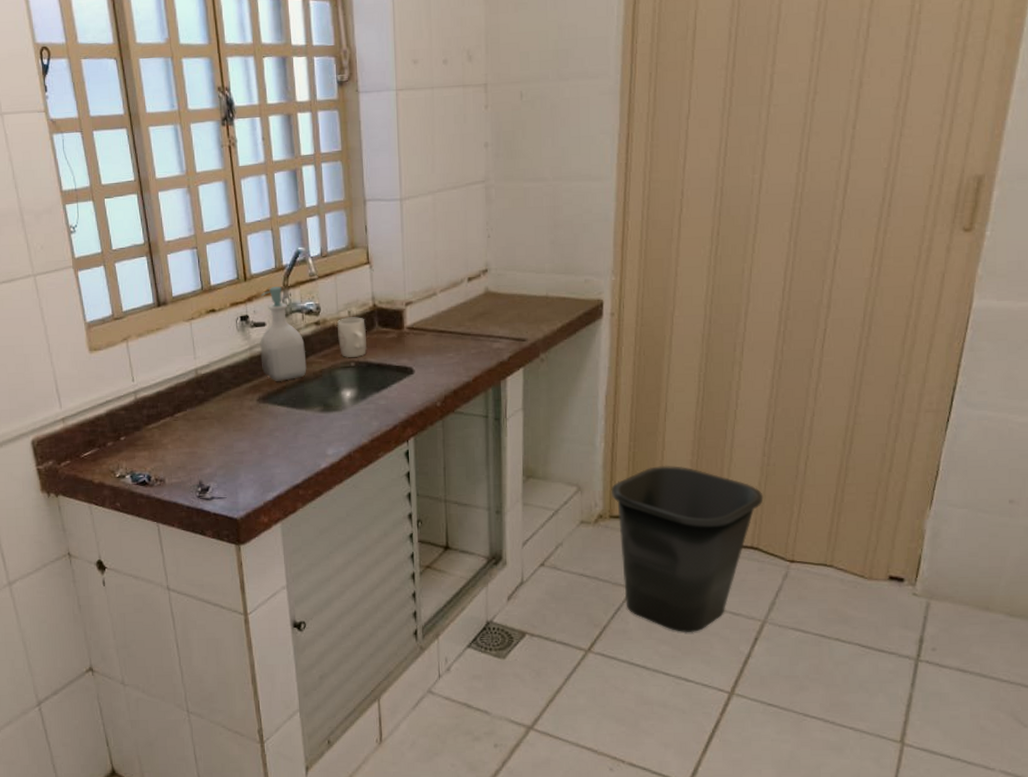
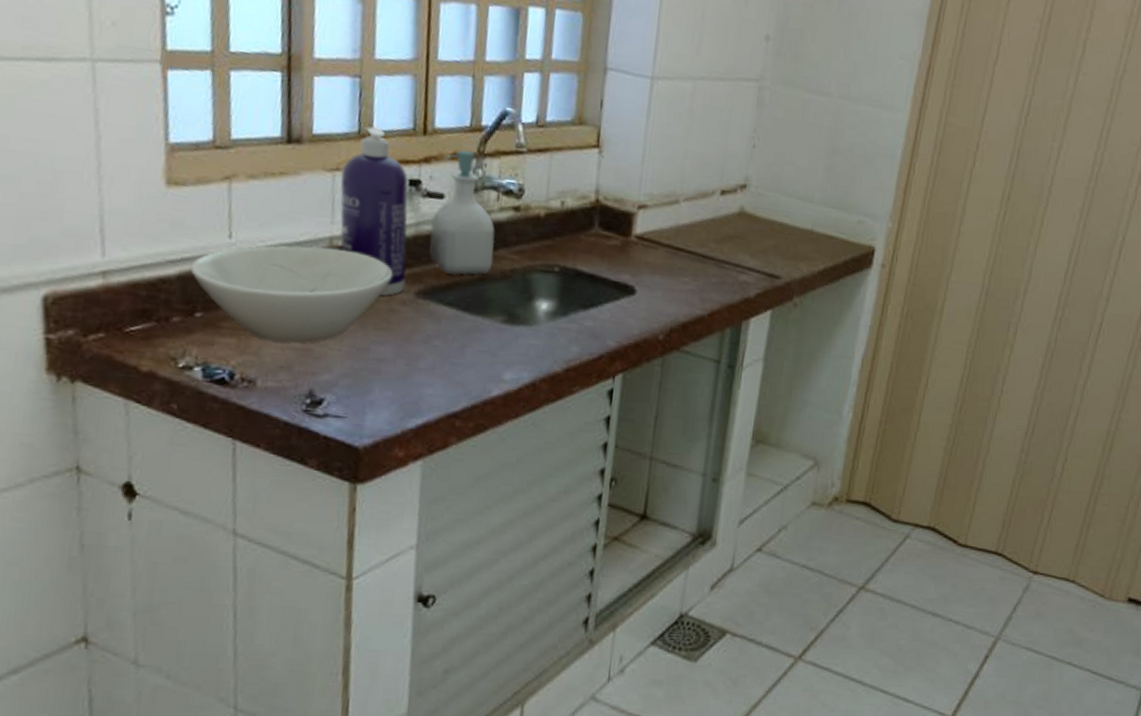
bowl: none [113,376,240,450] -> present [190,245,393,344]
spray bottle: none [195,283,250,405] -> present [340,126,409,296]
mug: present [336,317,368,358] -> none [541,208,583,262]
waste bin: present [611,465,764,633] -> none [850,447,1016,645]

